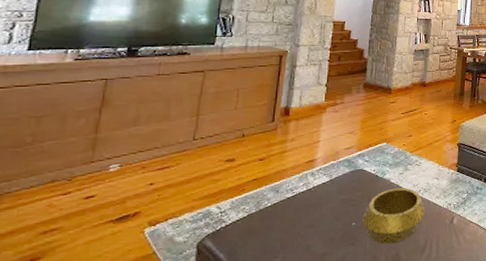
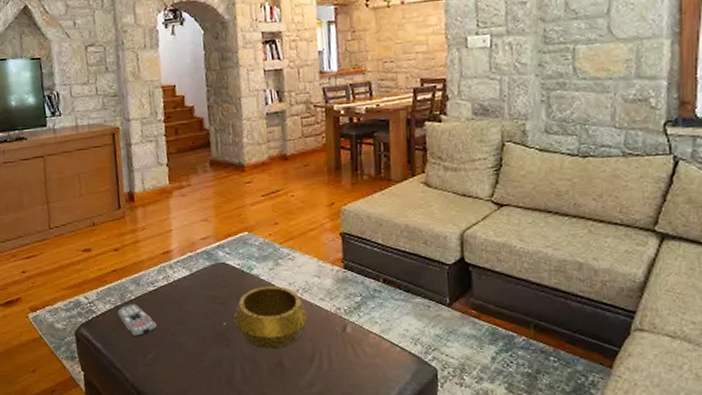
remote control: none [250,210,288,244] -> present [118,304,157,337]

